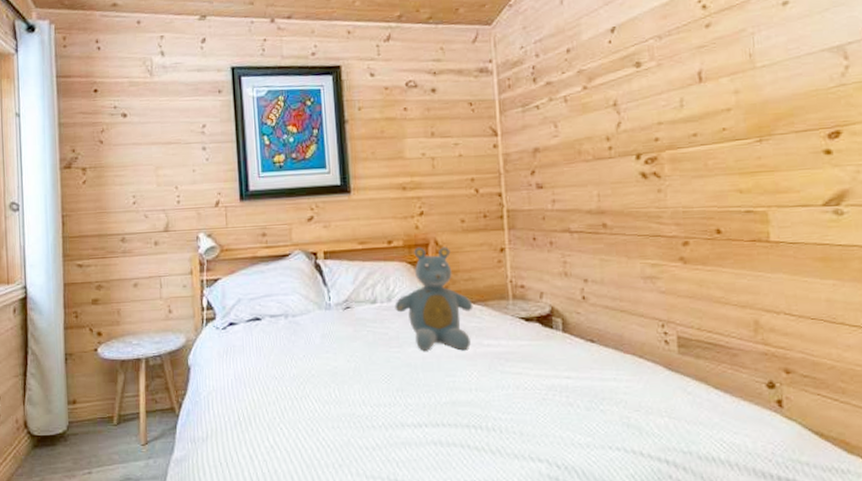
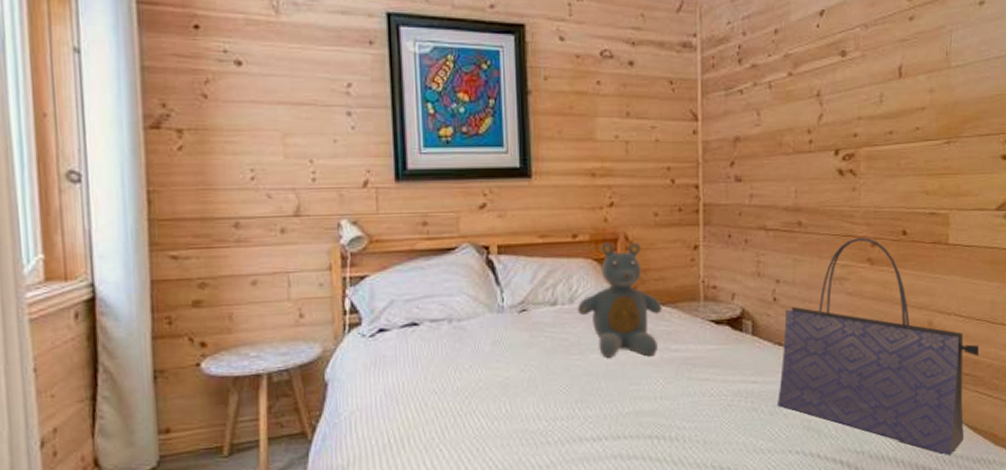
tote bag: none [593,237,819,462] -> present [778,238,980,456]

